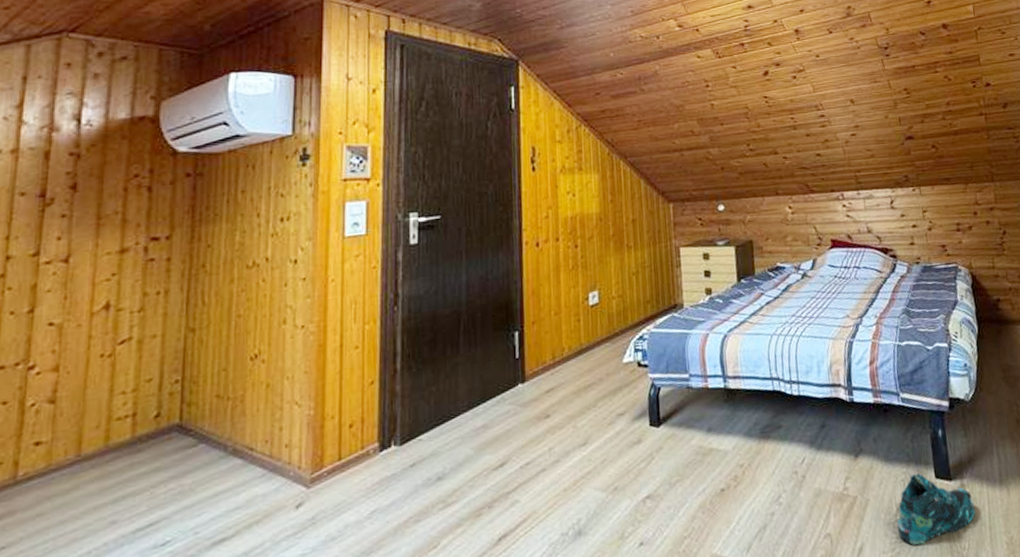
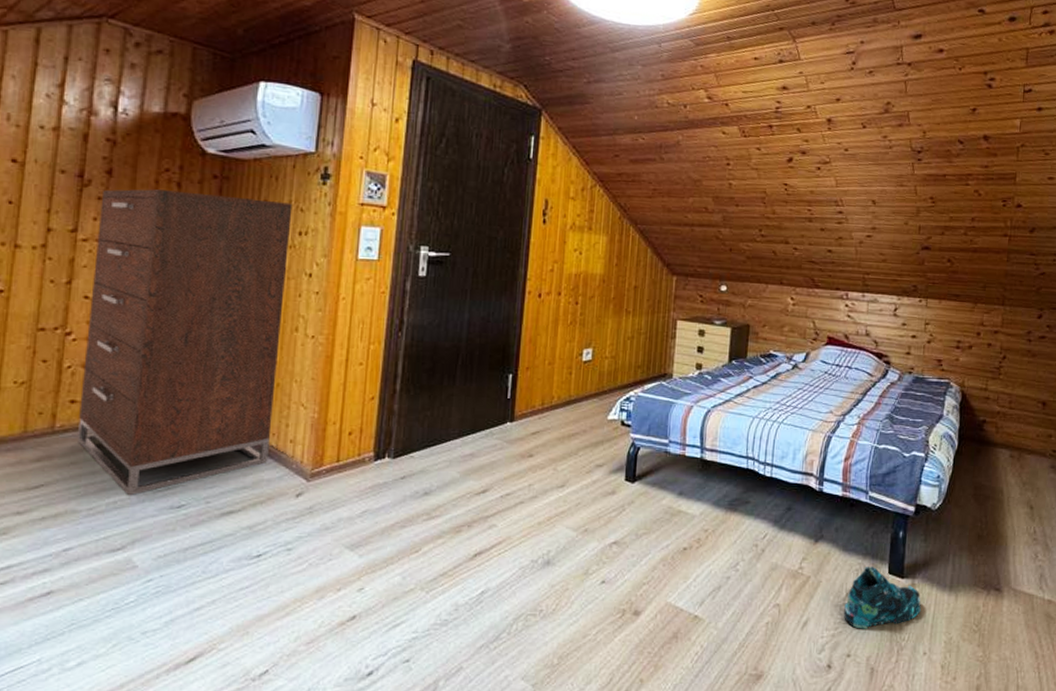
dresser: none [44,190,272,543] -> present [78,189,293,496]

